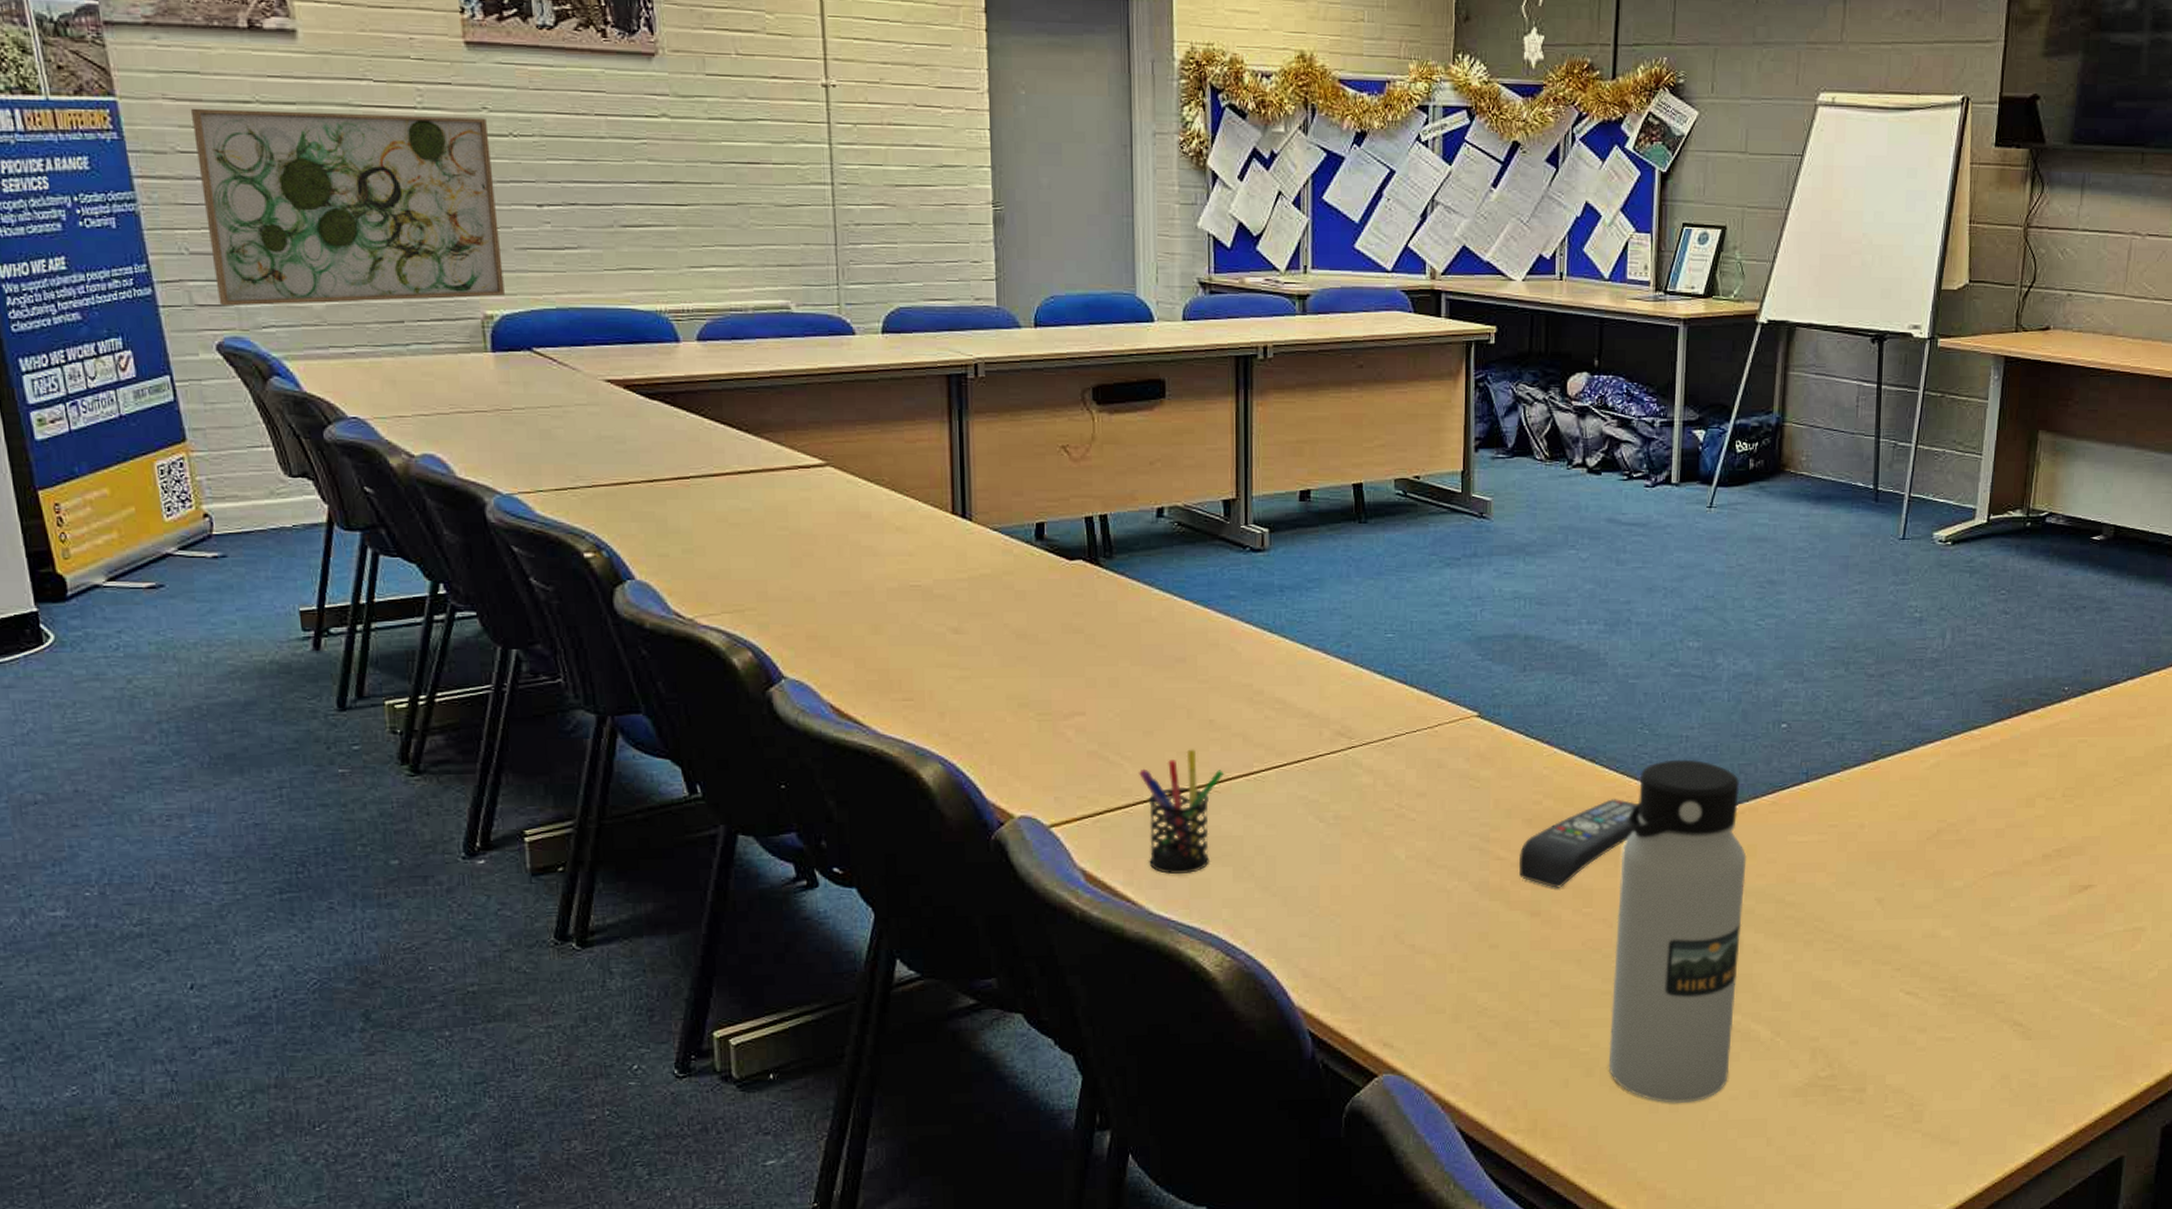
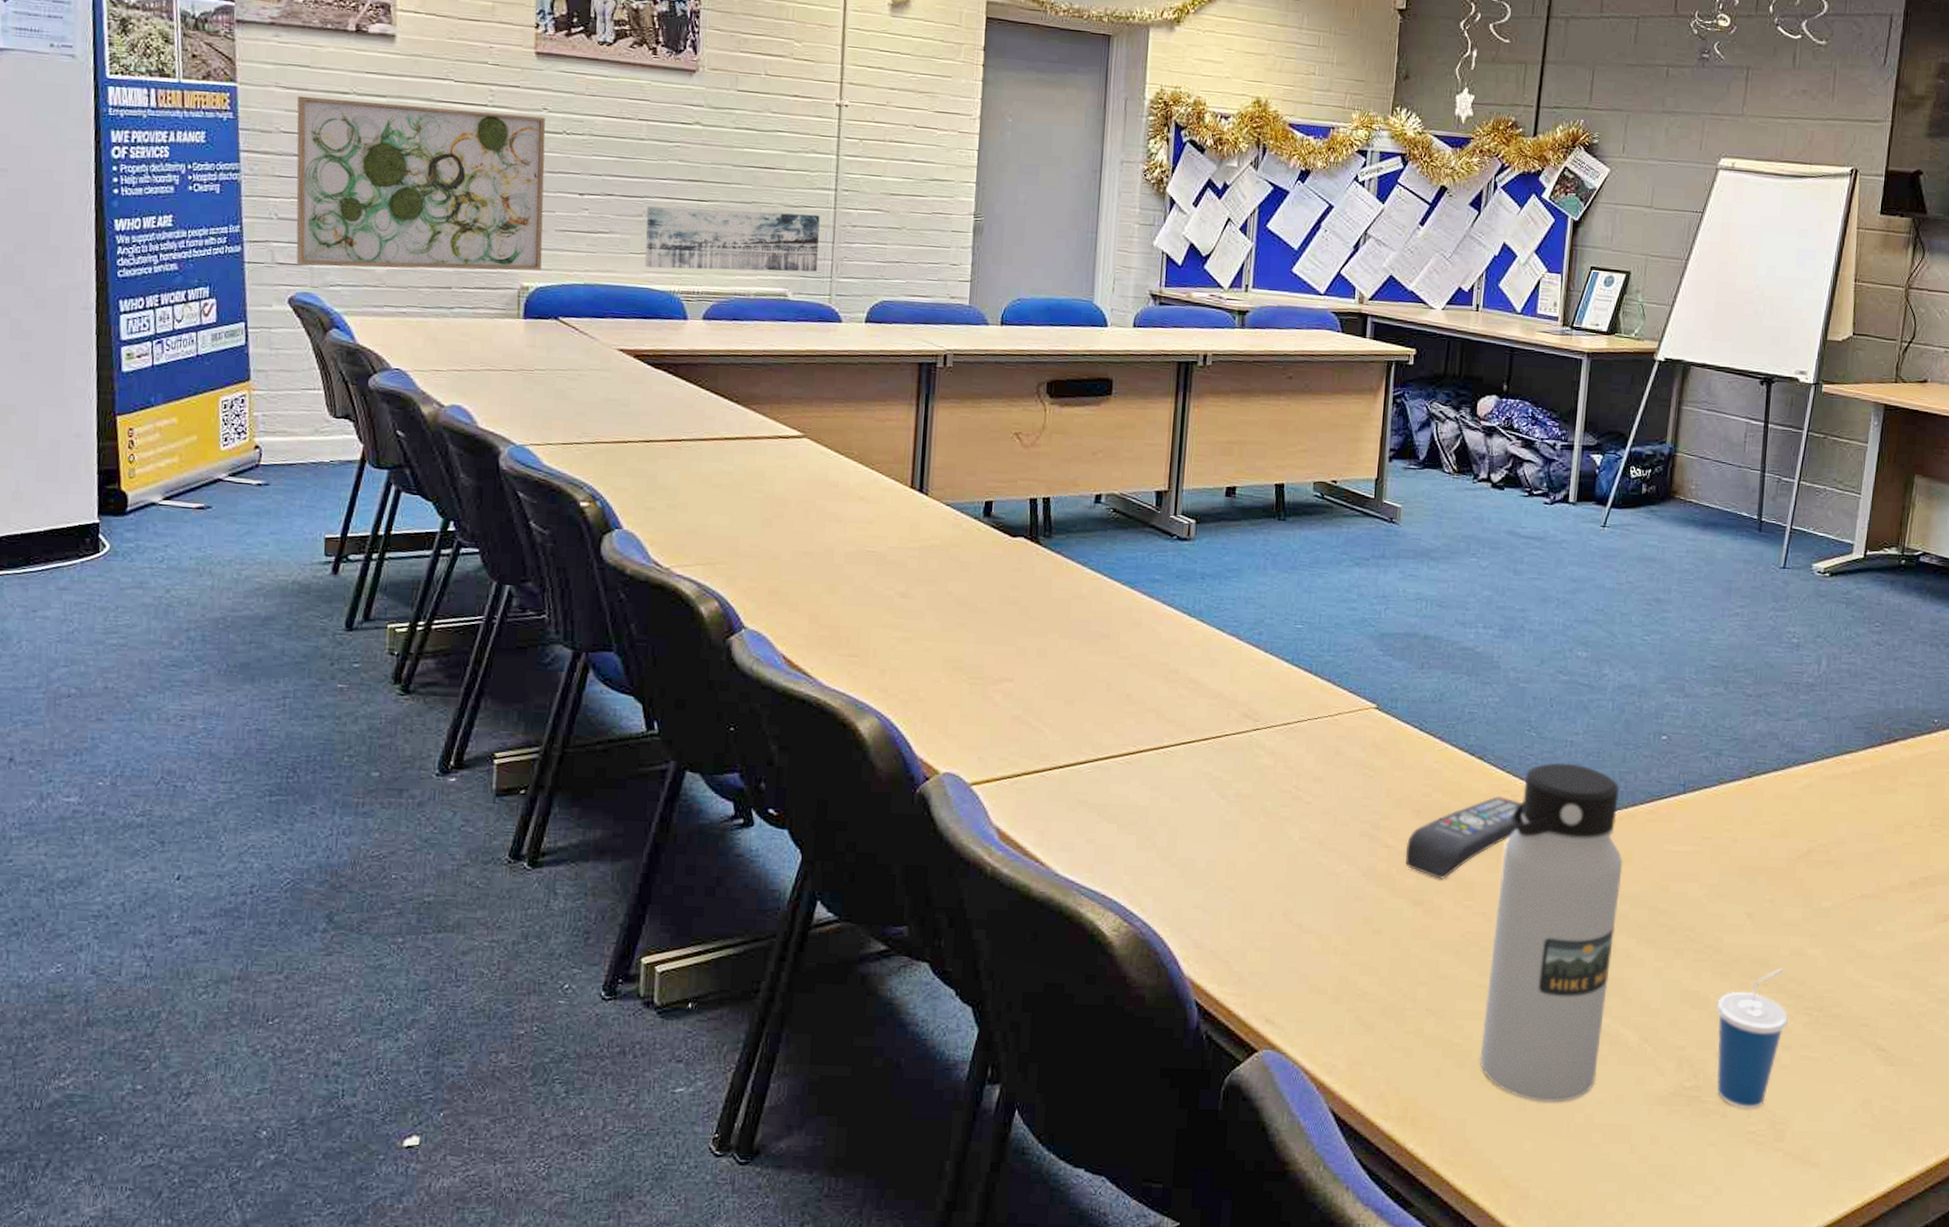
wall art: none [618,213,822,286] -> present [645,206,820,272]
pen holder: present [1138,749,1225,875] -> none [1056,720,1137,839]
cup: none [1849,952,1923,1094] -> present [1716,969,1789,1110]

